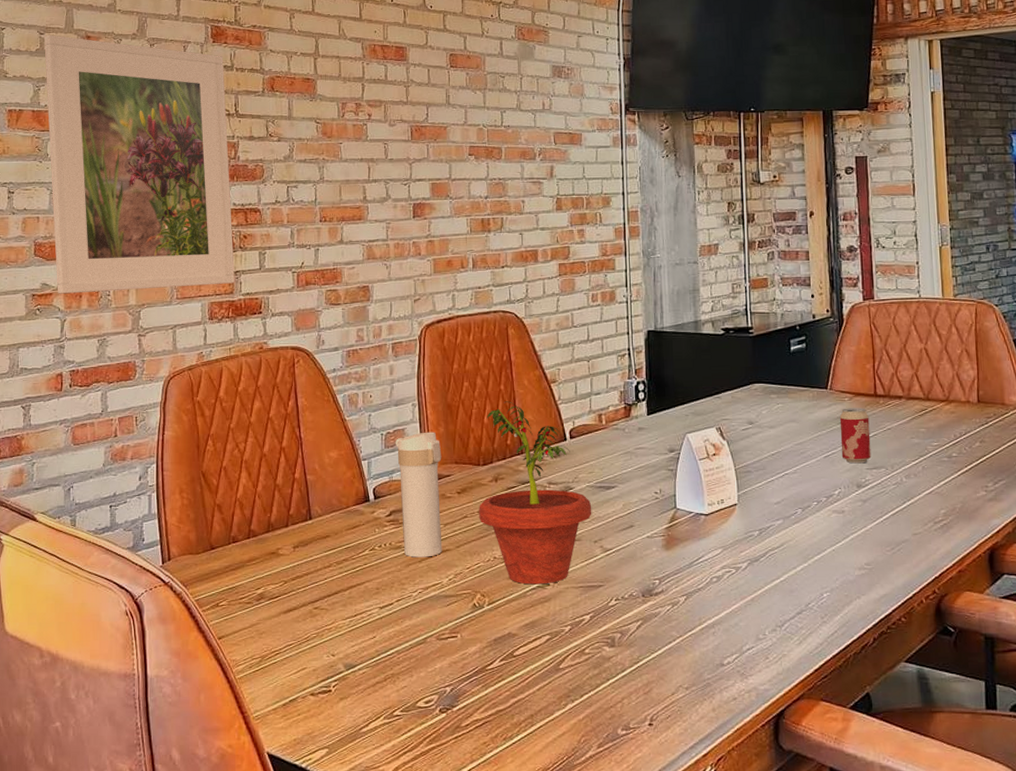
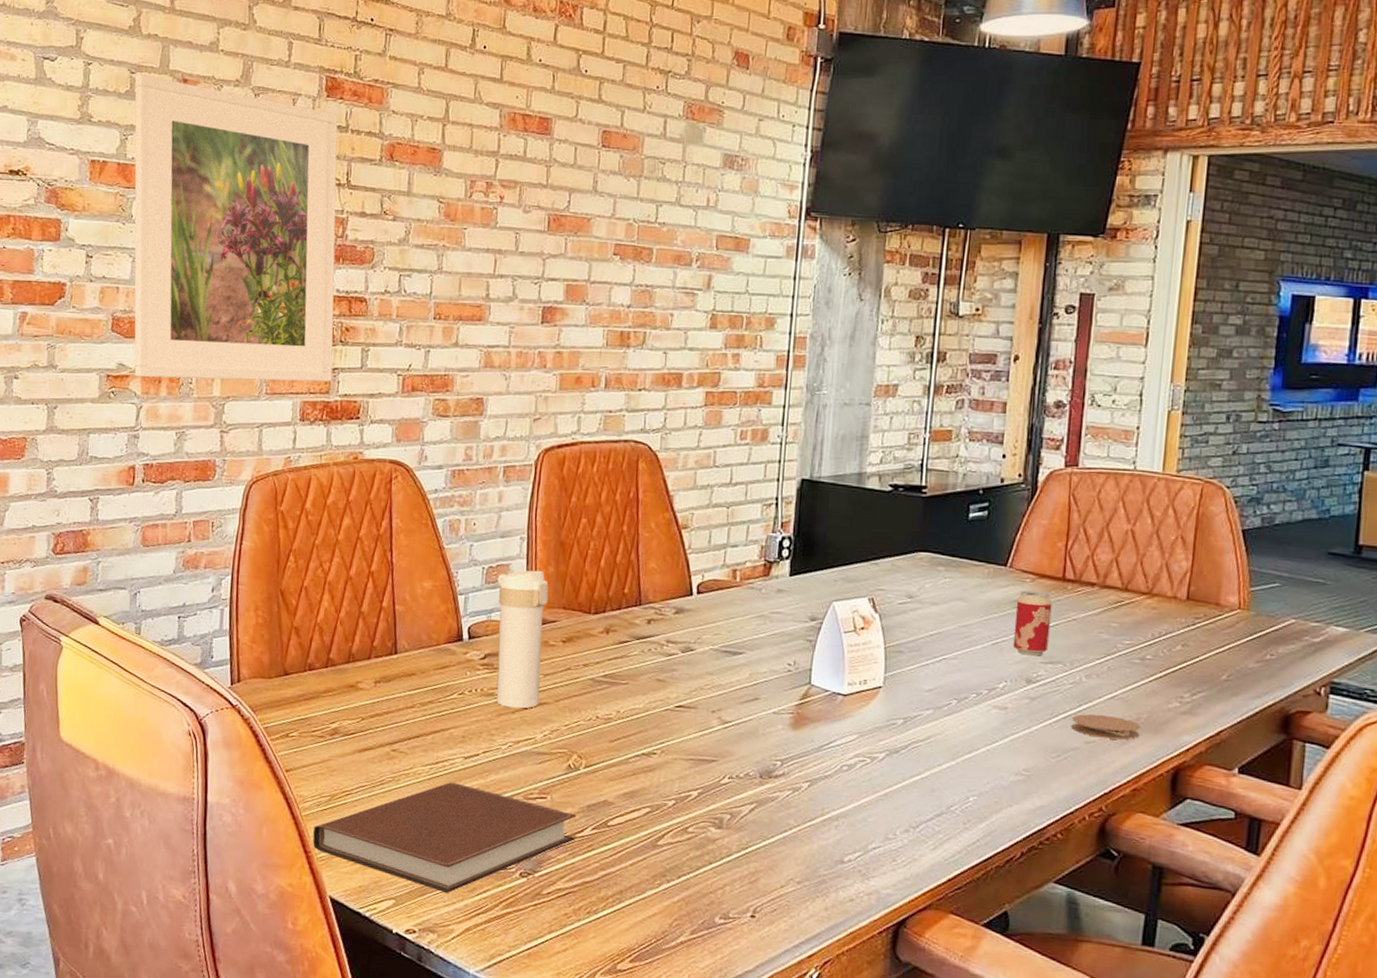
notebook: none [248,632,486,737] -> present [313,782,577,894]
potted plant: present [479,401,592,585] -> none [584,544,714,752]
coaster: none [899,508,957,529] -> present [1071,714,1140,740]

